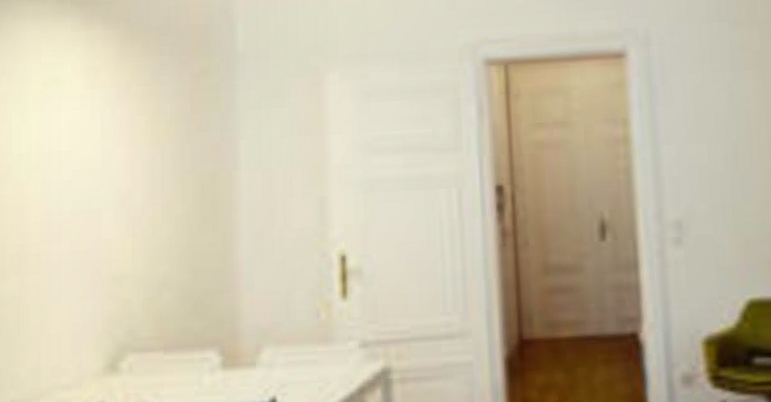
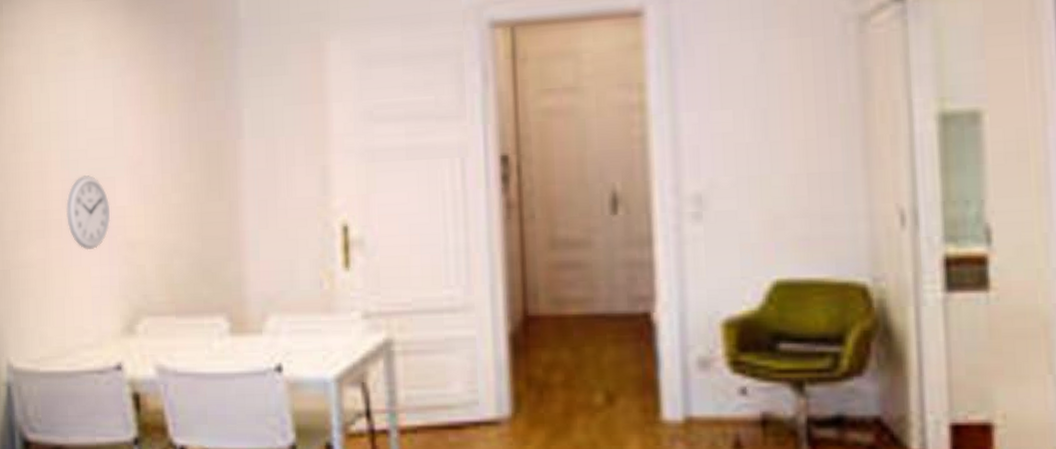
wall clock: none [46,207,95,286] -> present [66,174,111,251]

